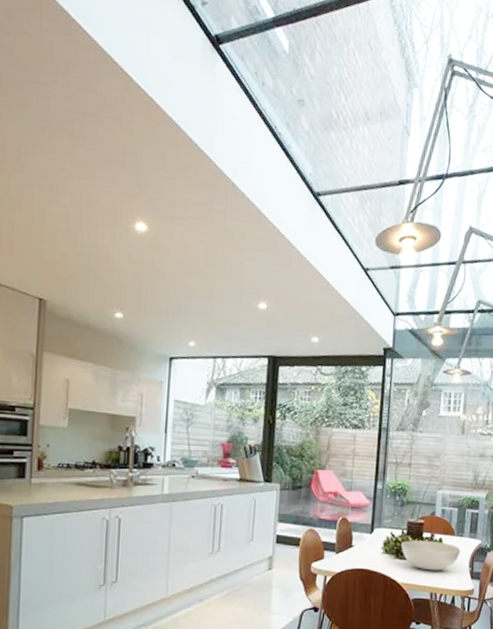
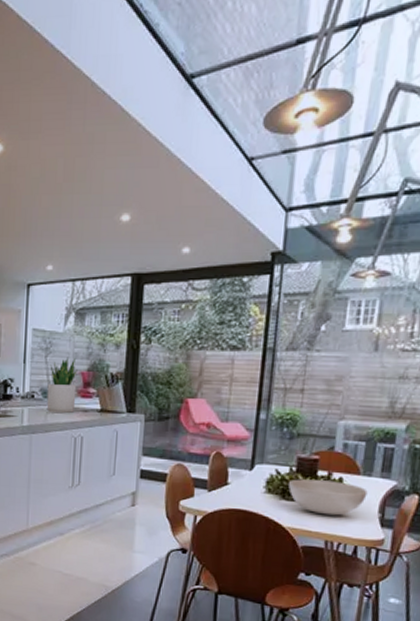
planter: none [188,428,218,483] -> present [47,357,78,414]

